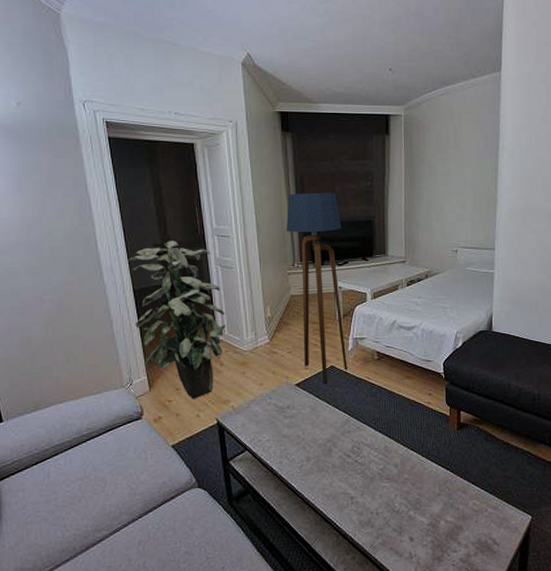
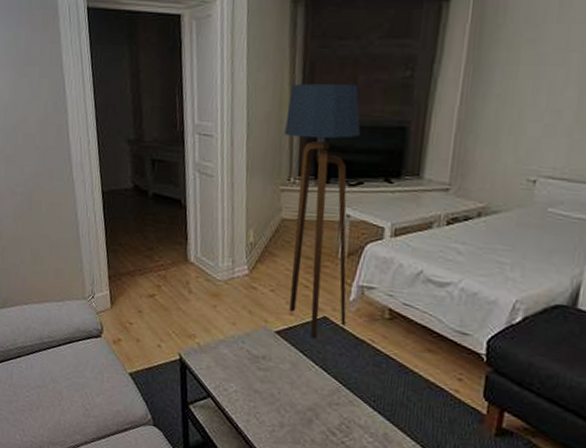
indoor plant: present [127,241,226,399] -> none [98,136,200,327]

